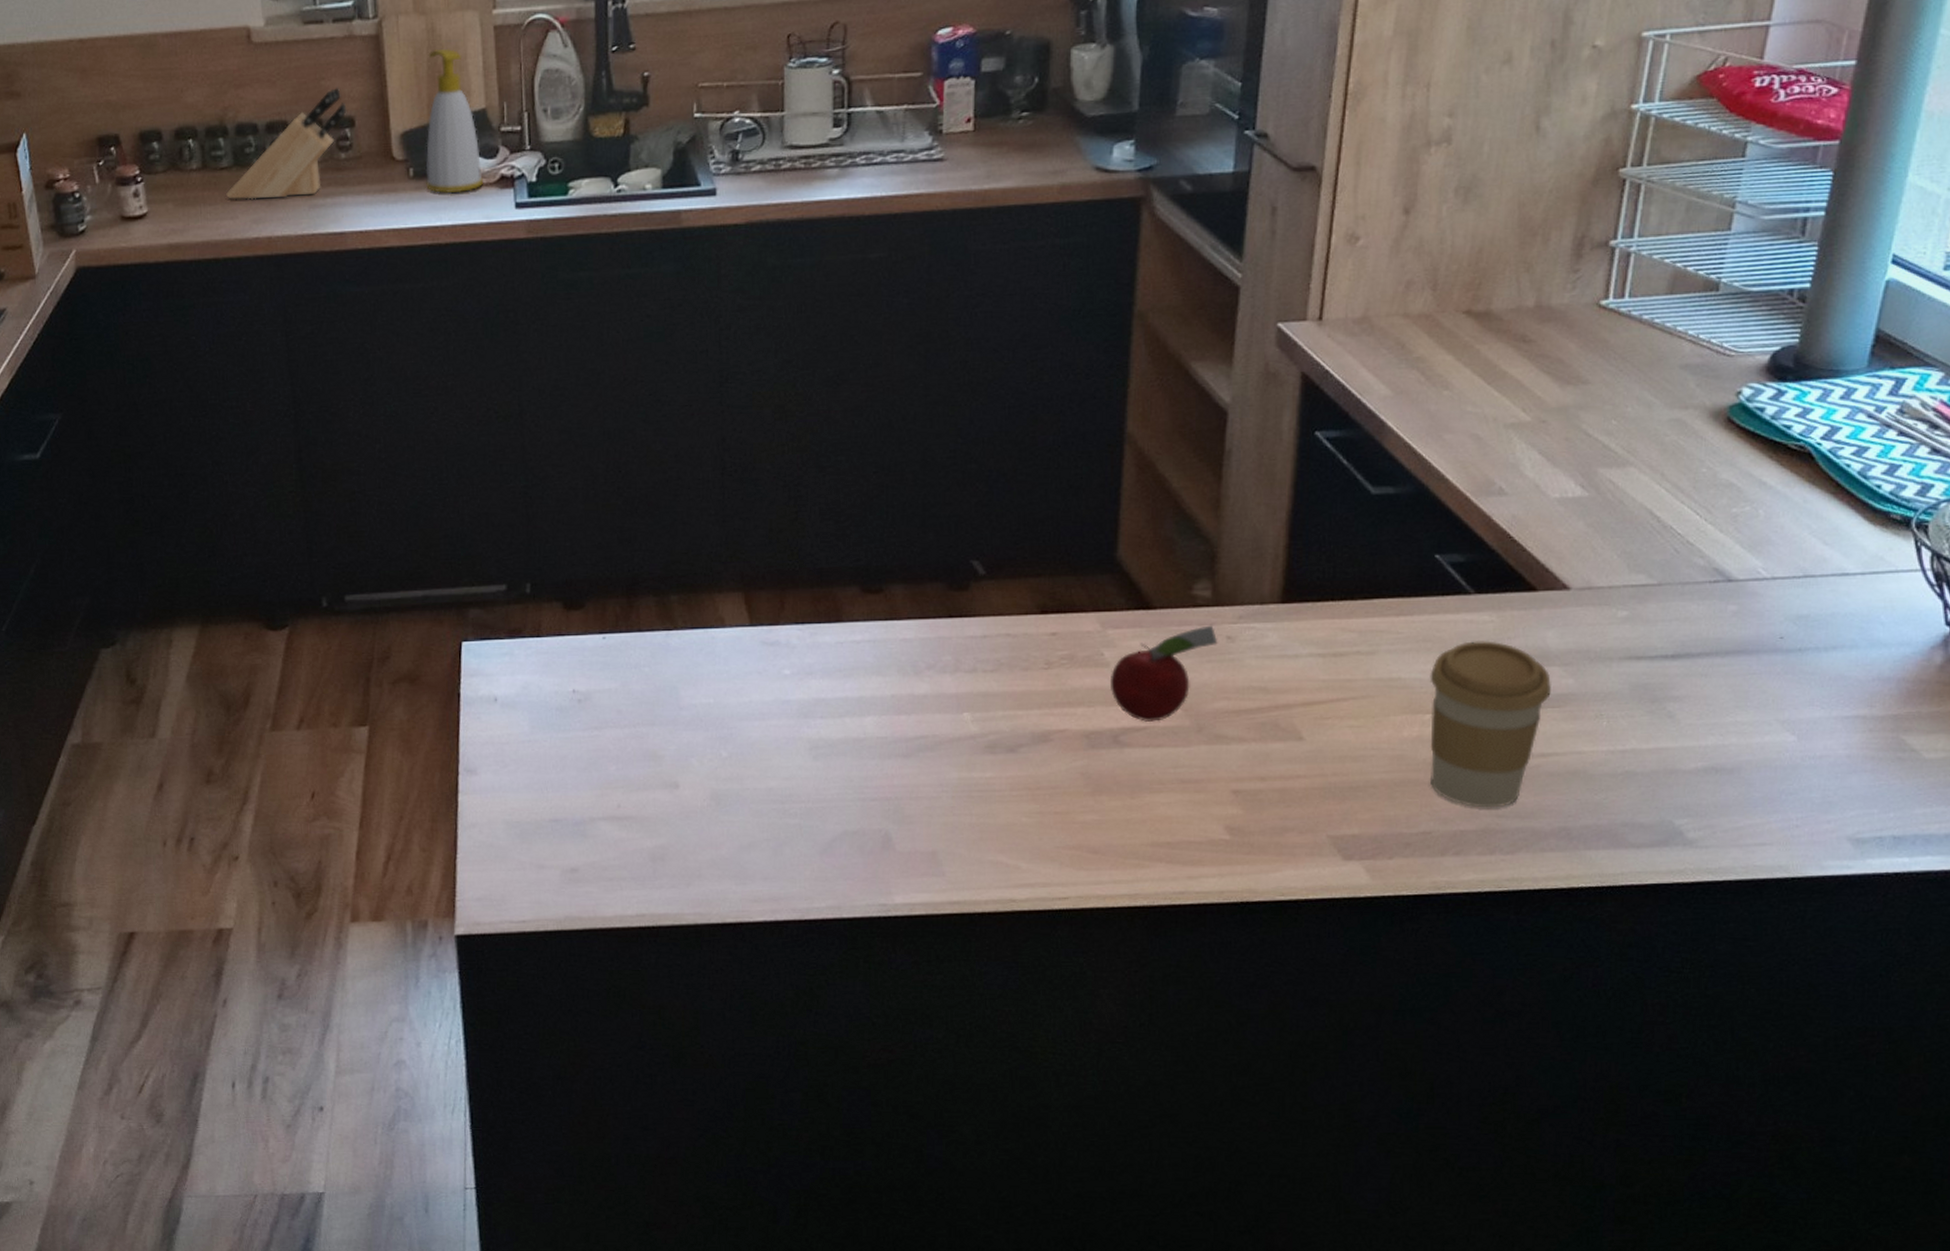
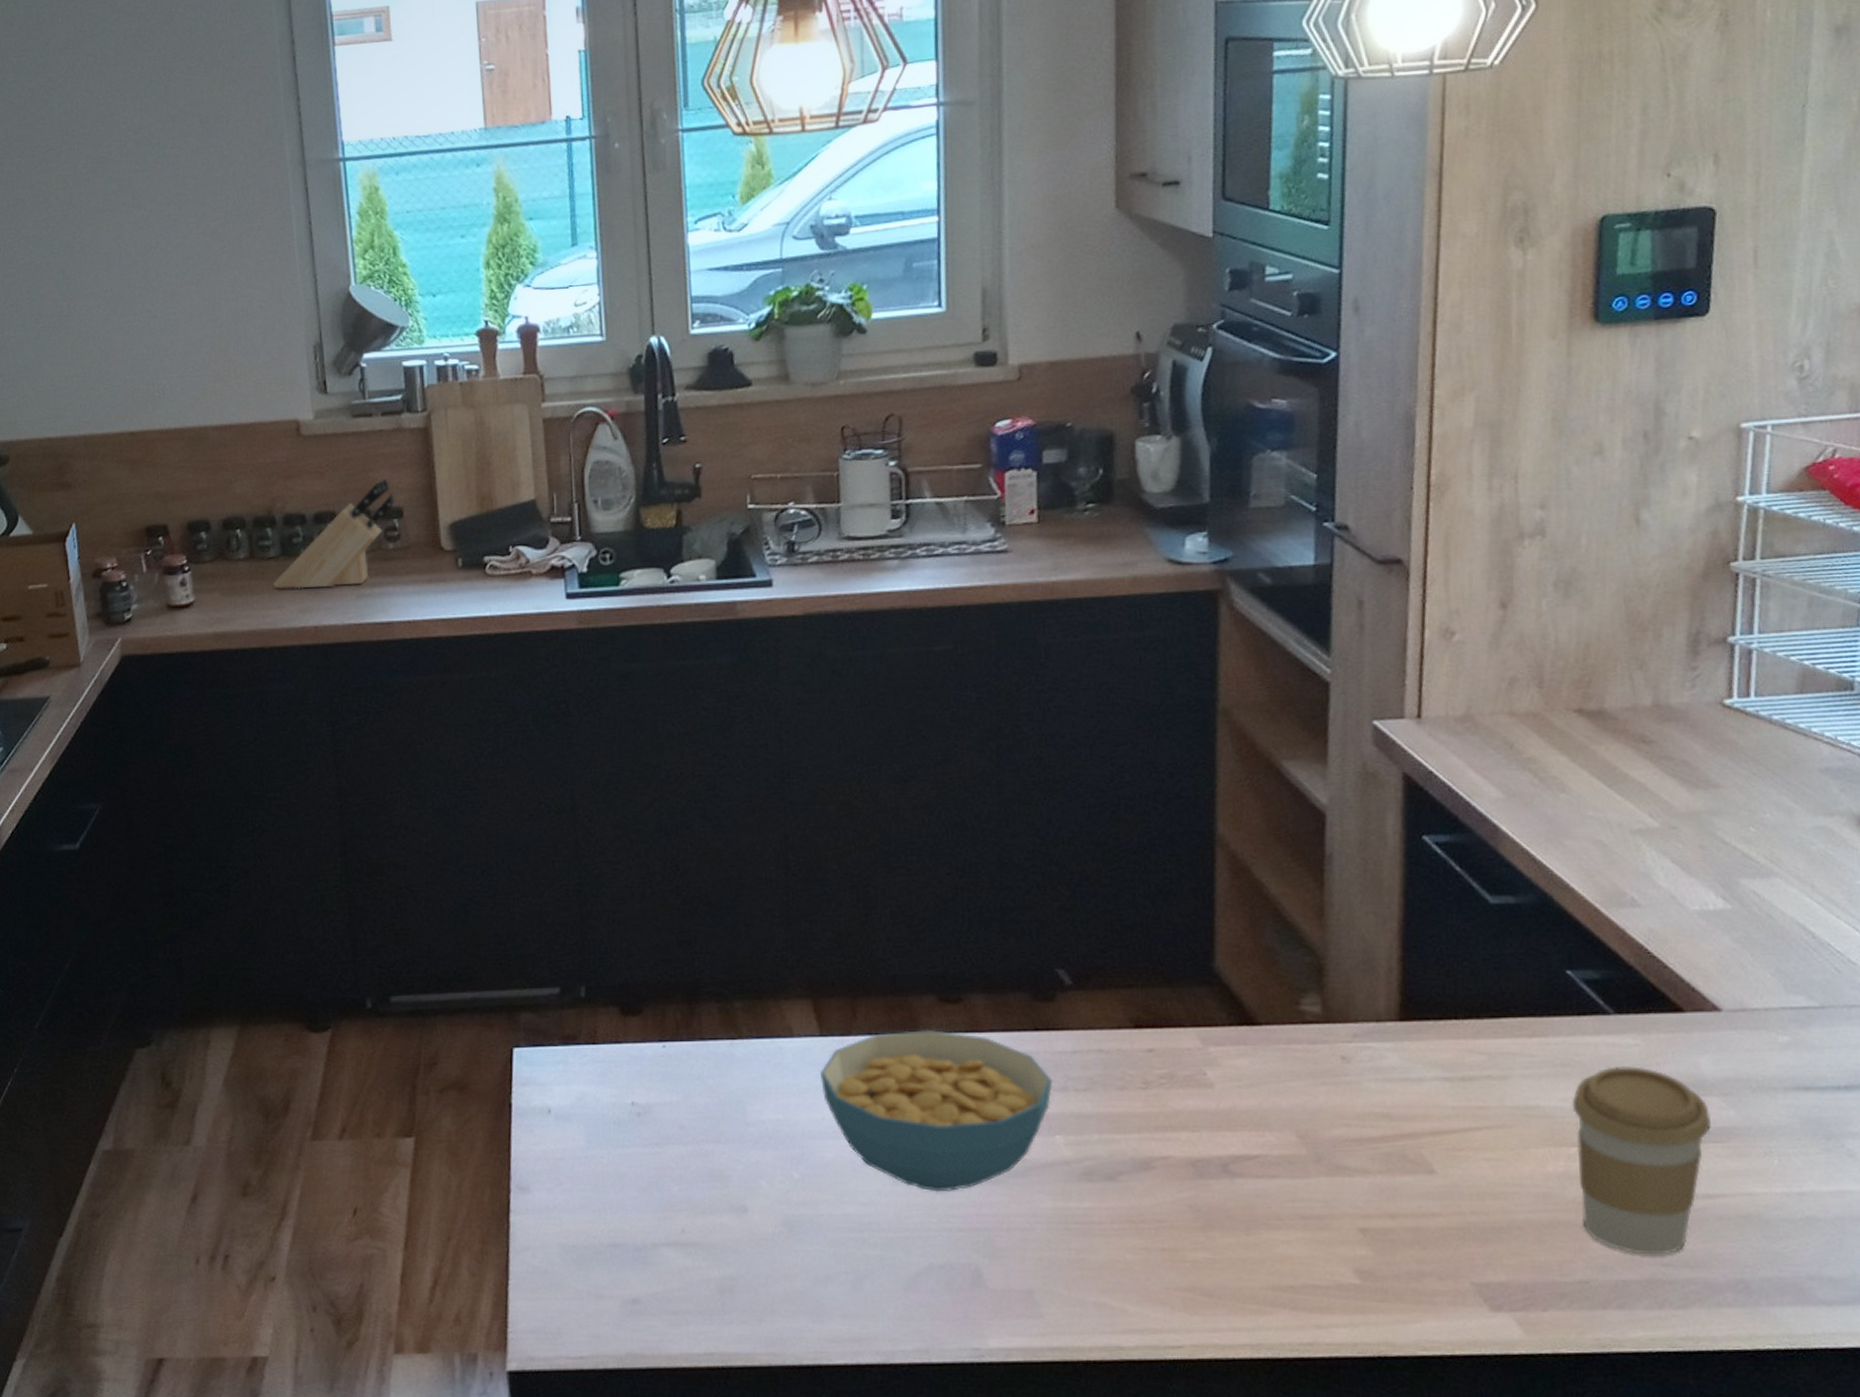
soap bottle: present [426,49,483,193] -> none [475,441,533,584]
cereal bowl: none [750,617,964,766] -> present [820,1029,1053,1192]
fruit: present [1109,625,1218,722] -> none [1214,1044,1332,1149]

